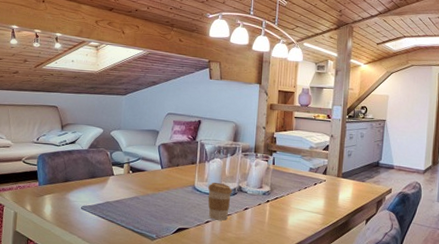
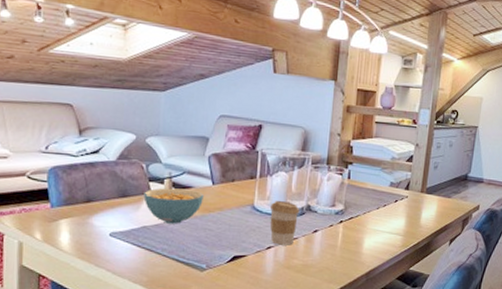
cereal bowl: none [108,171,155,201] -> present [143,187,205,224]

